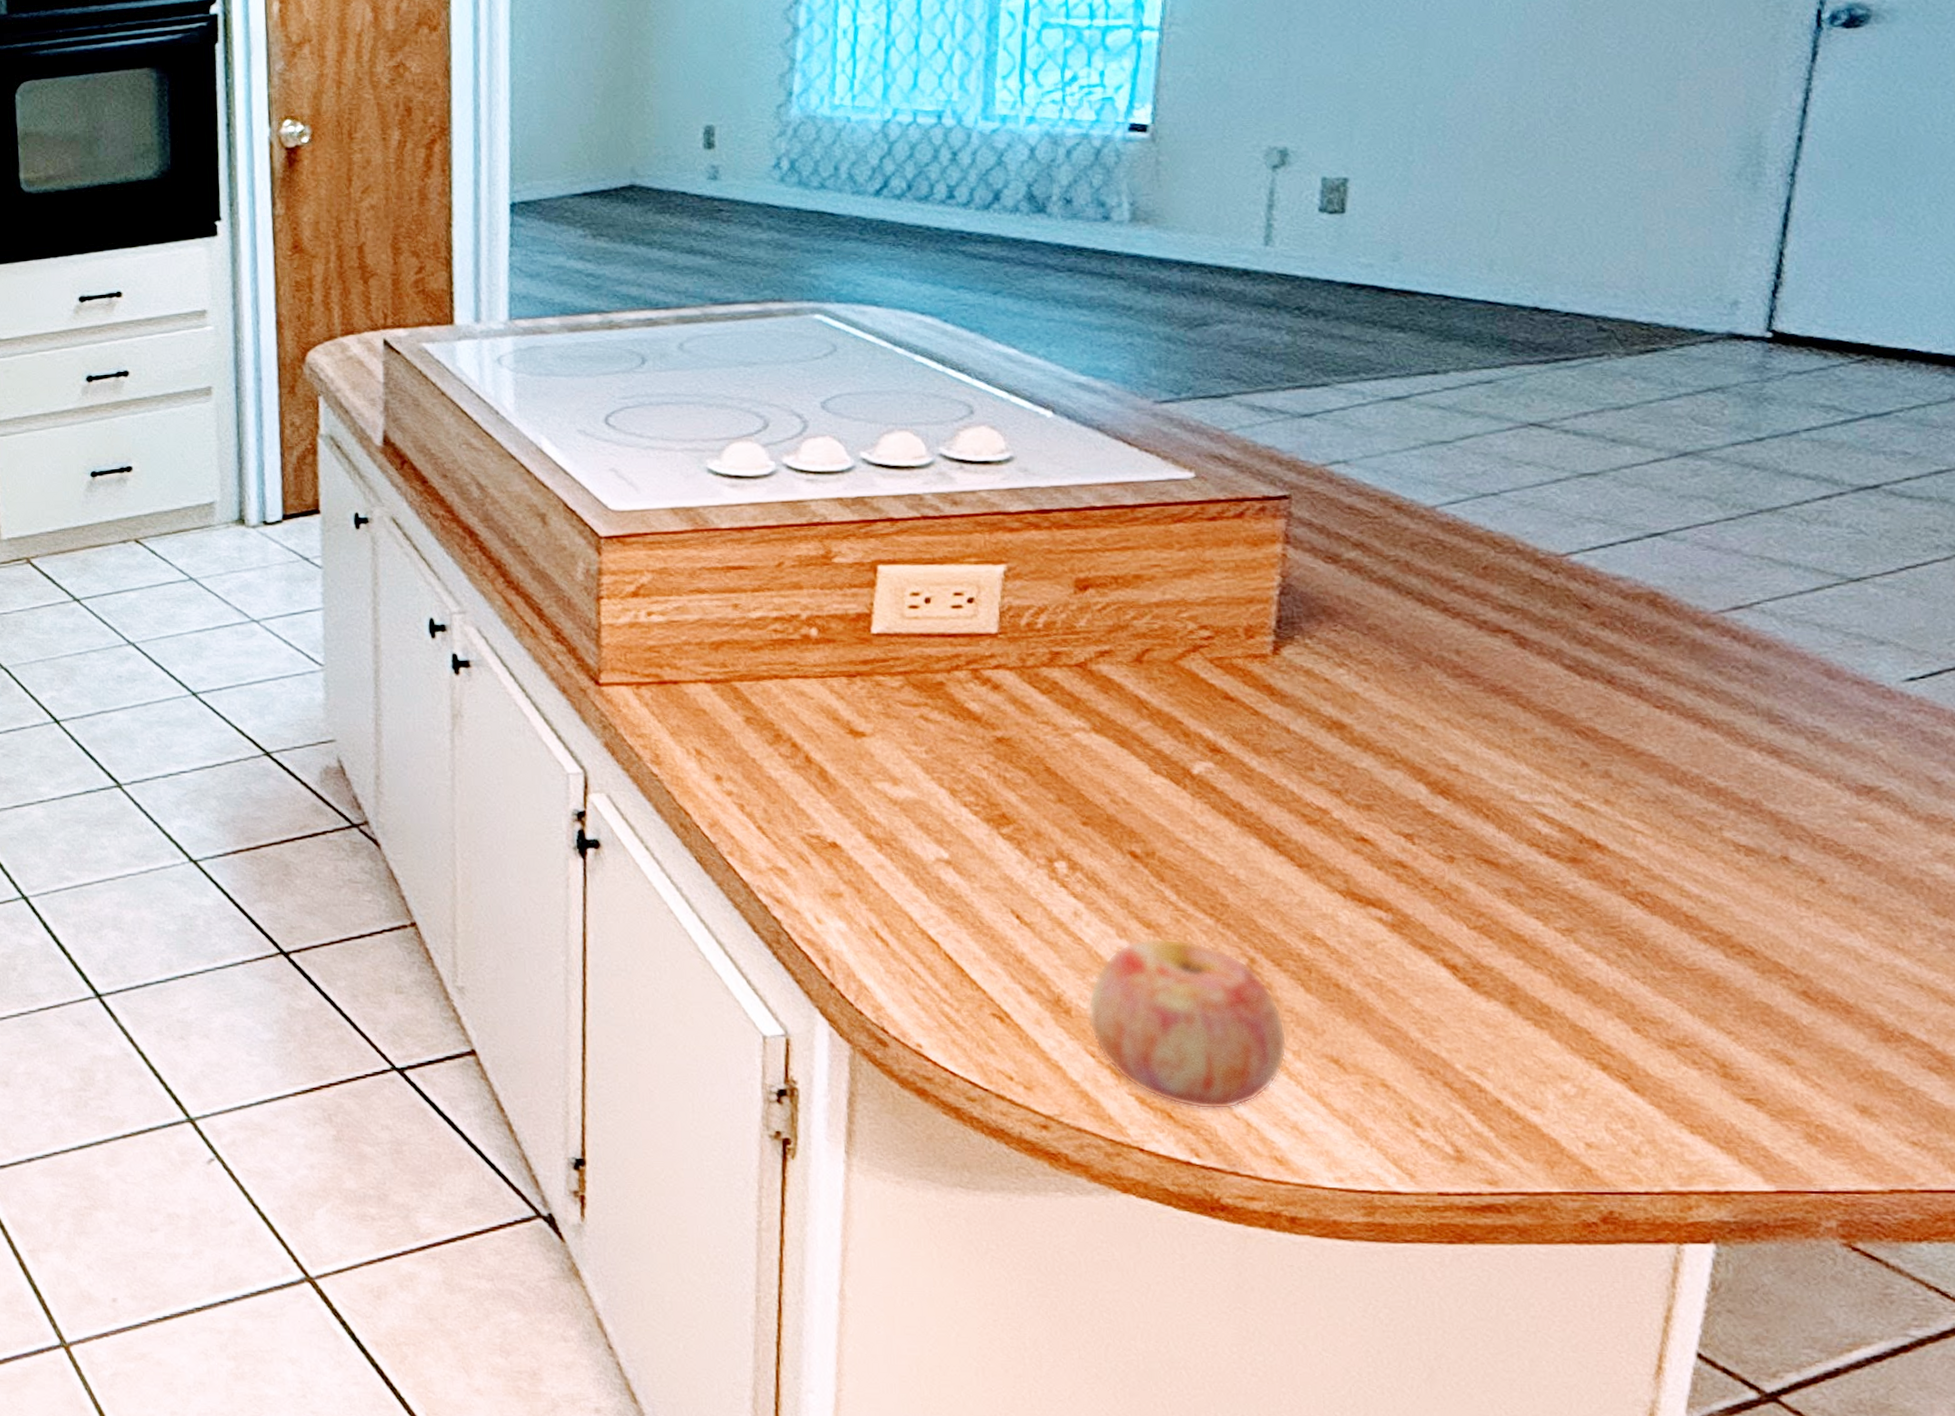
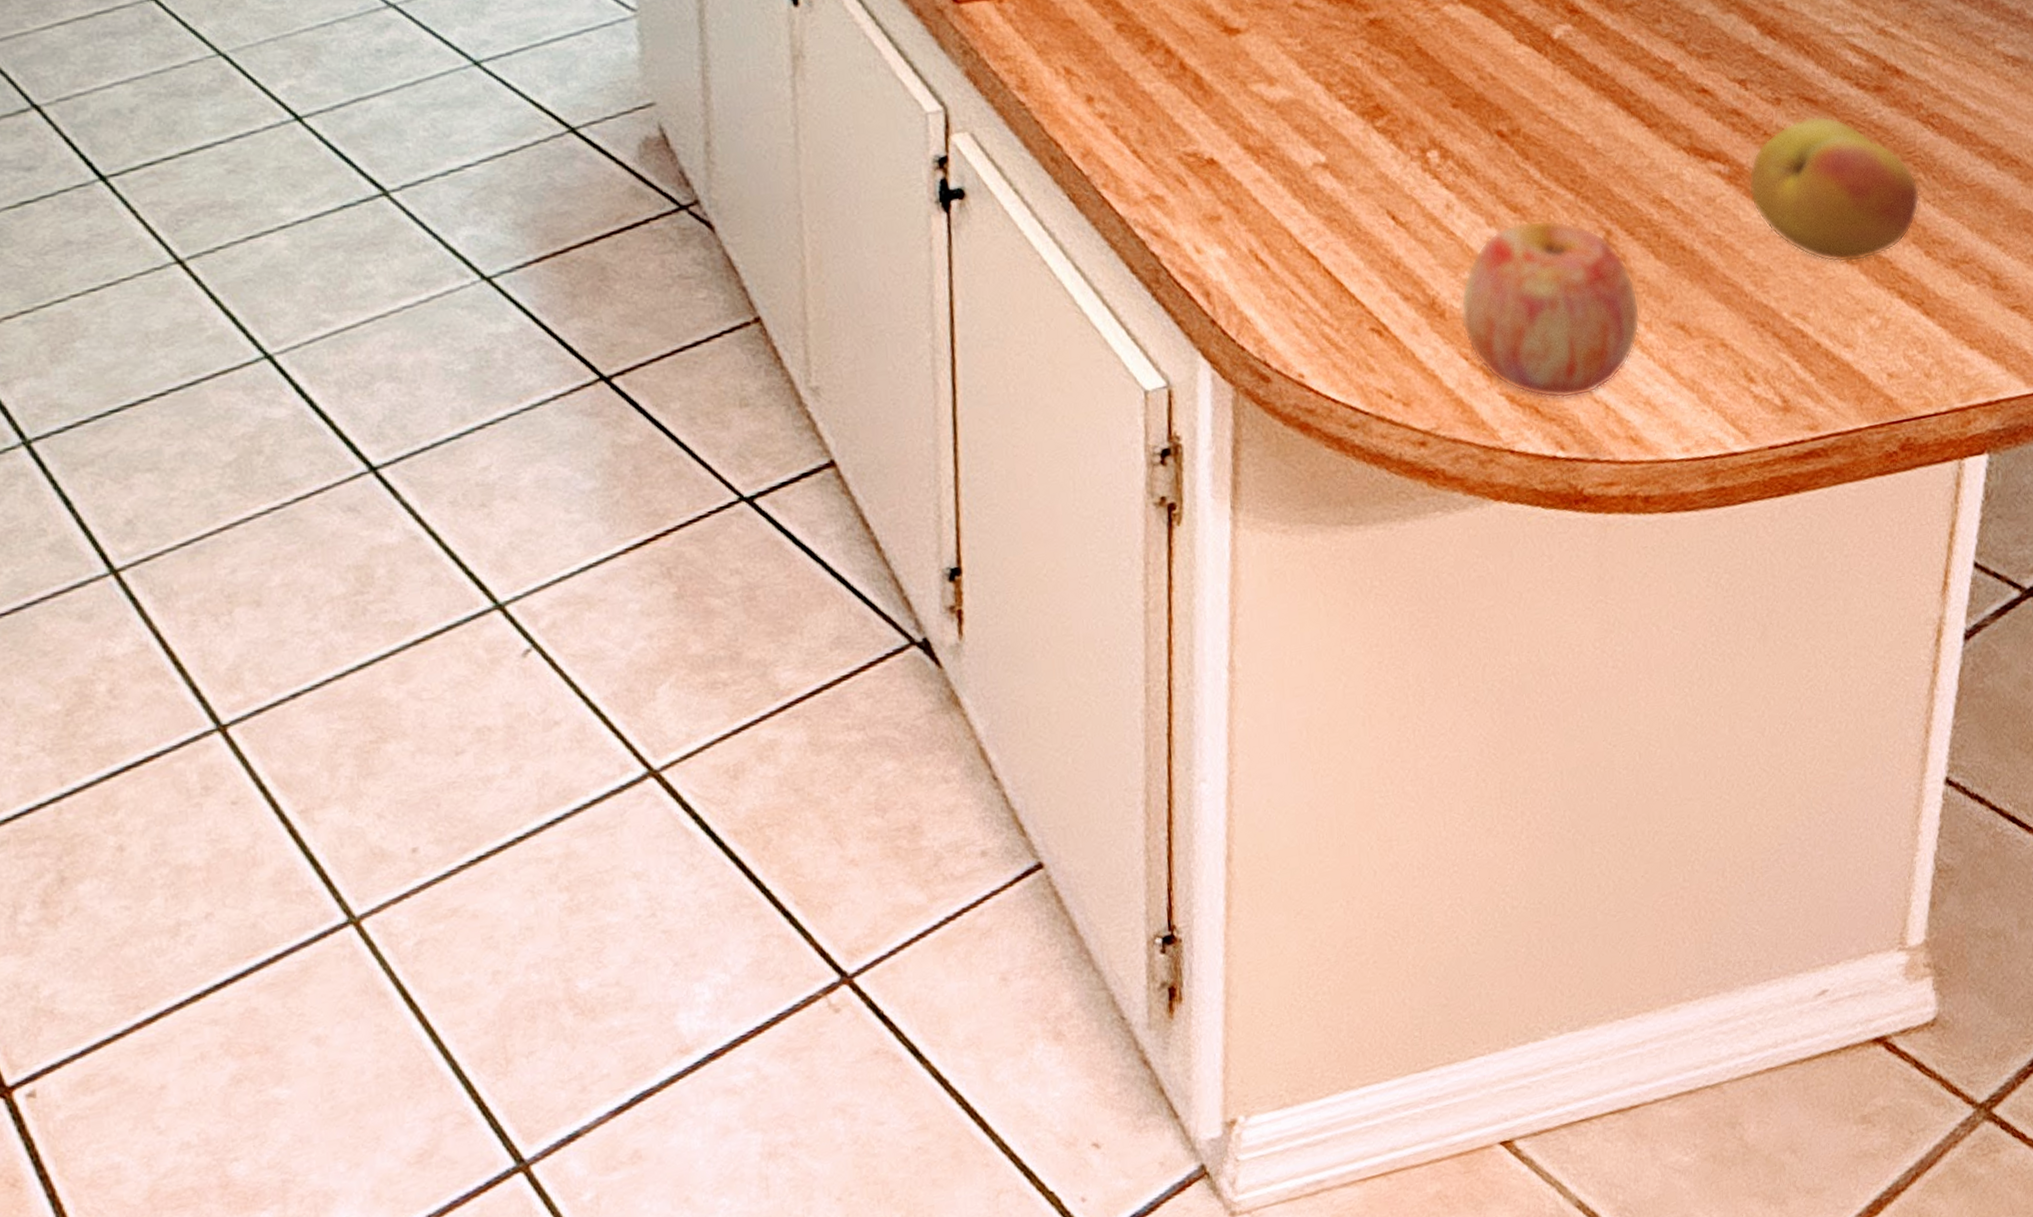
fruit: none [1415,878,1627,1027] -> present [1748,115,1921,263]

